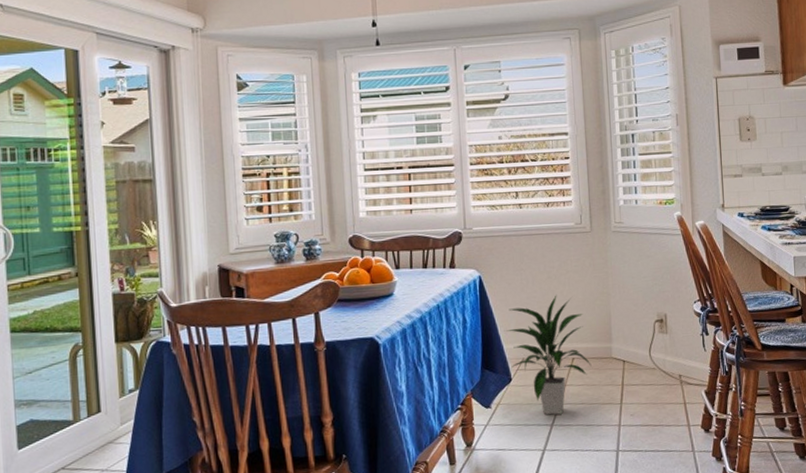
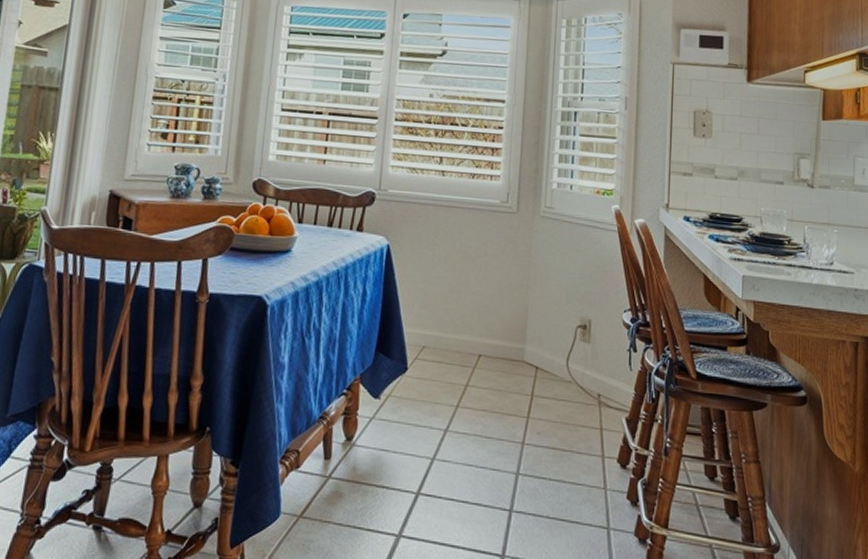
indoor plant: present [505,295,592,415] -> none [407,279,500,419]

